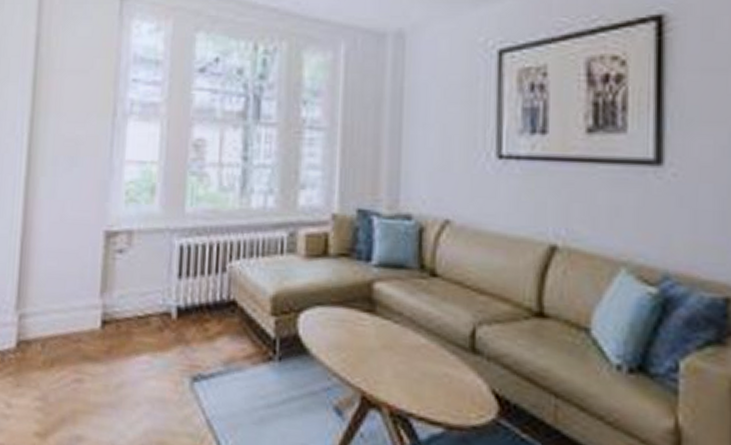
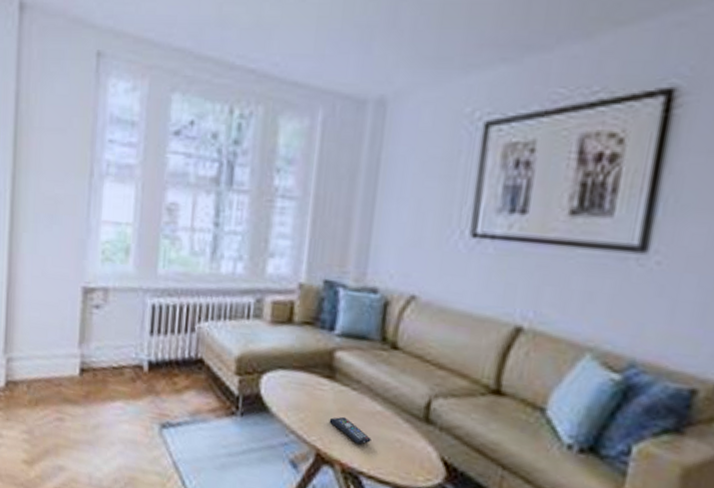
remote control: none [372,353,418,383] -> present [329,416,372,445]

